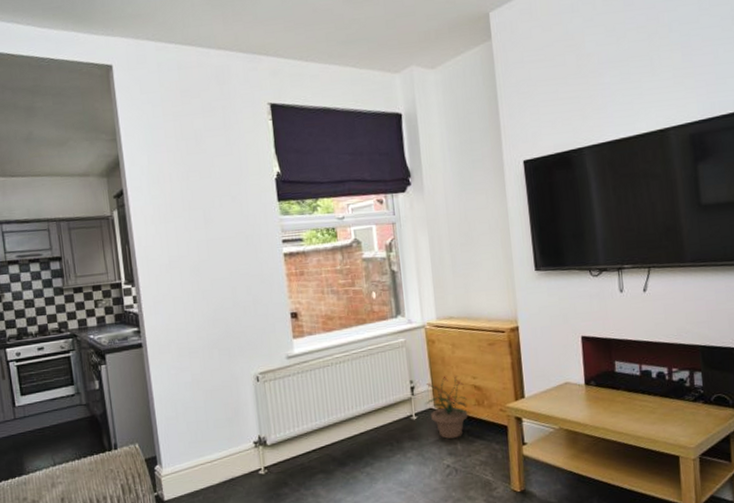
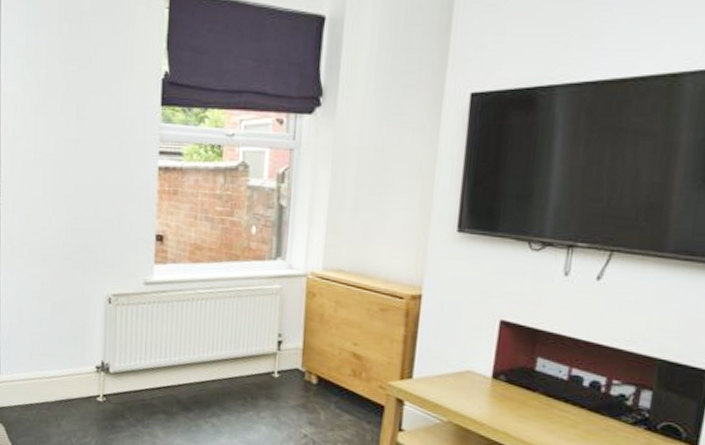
potted plant: present [425,374,471,439] -> none [291,335,343,407]

